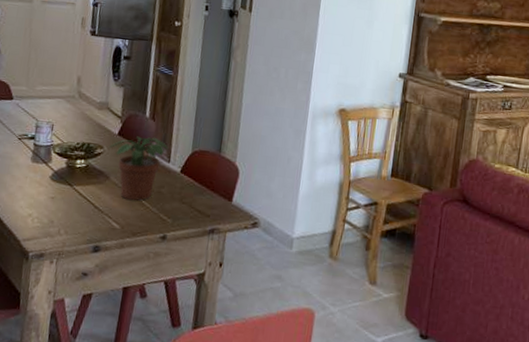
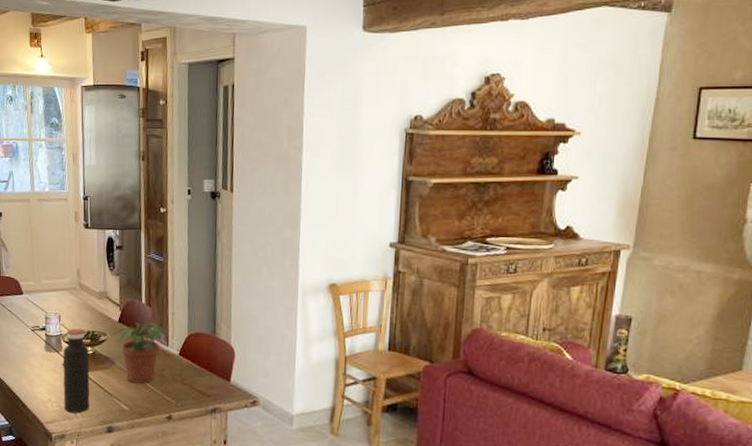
water bottle: none [46,139,82,231] -> present [63,328,90,413]

